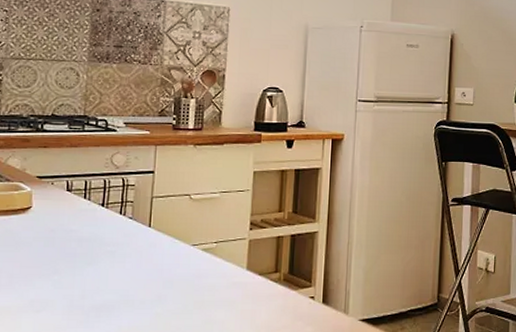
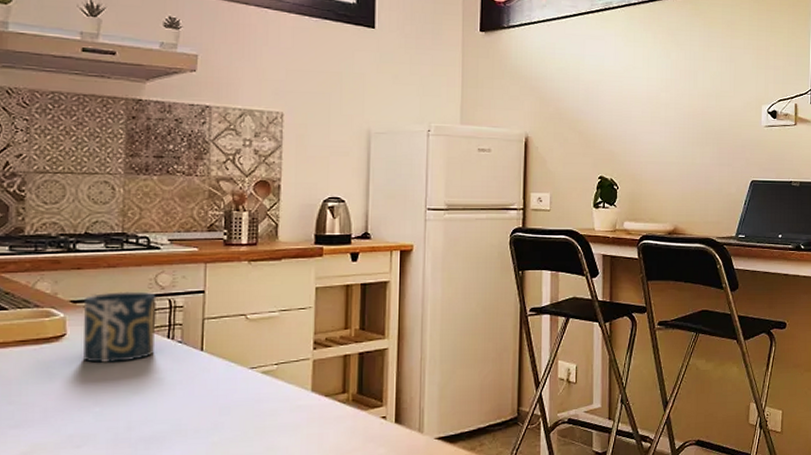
cup: none [46,169,112,236] -> present [83,291,157,364]

